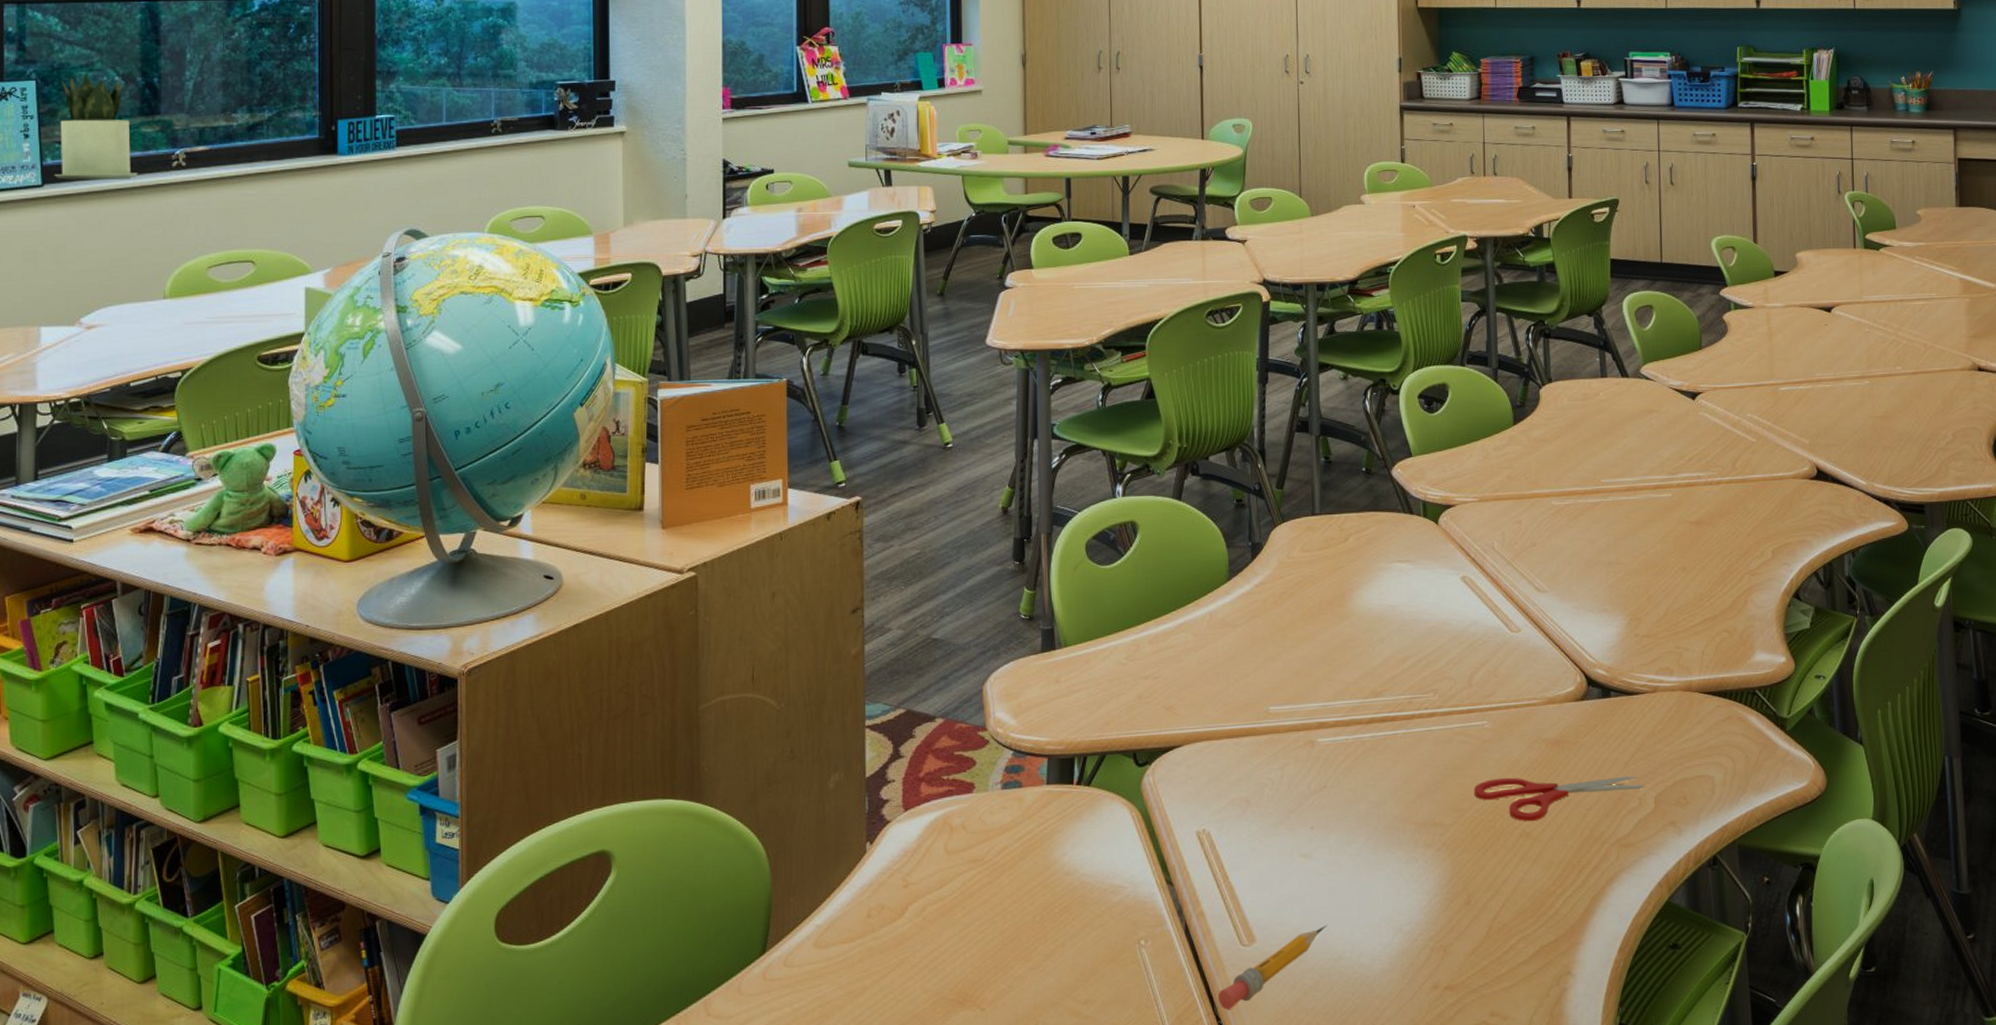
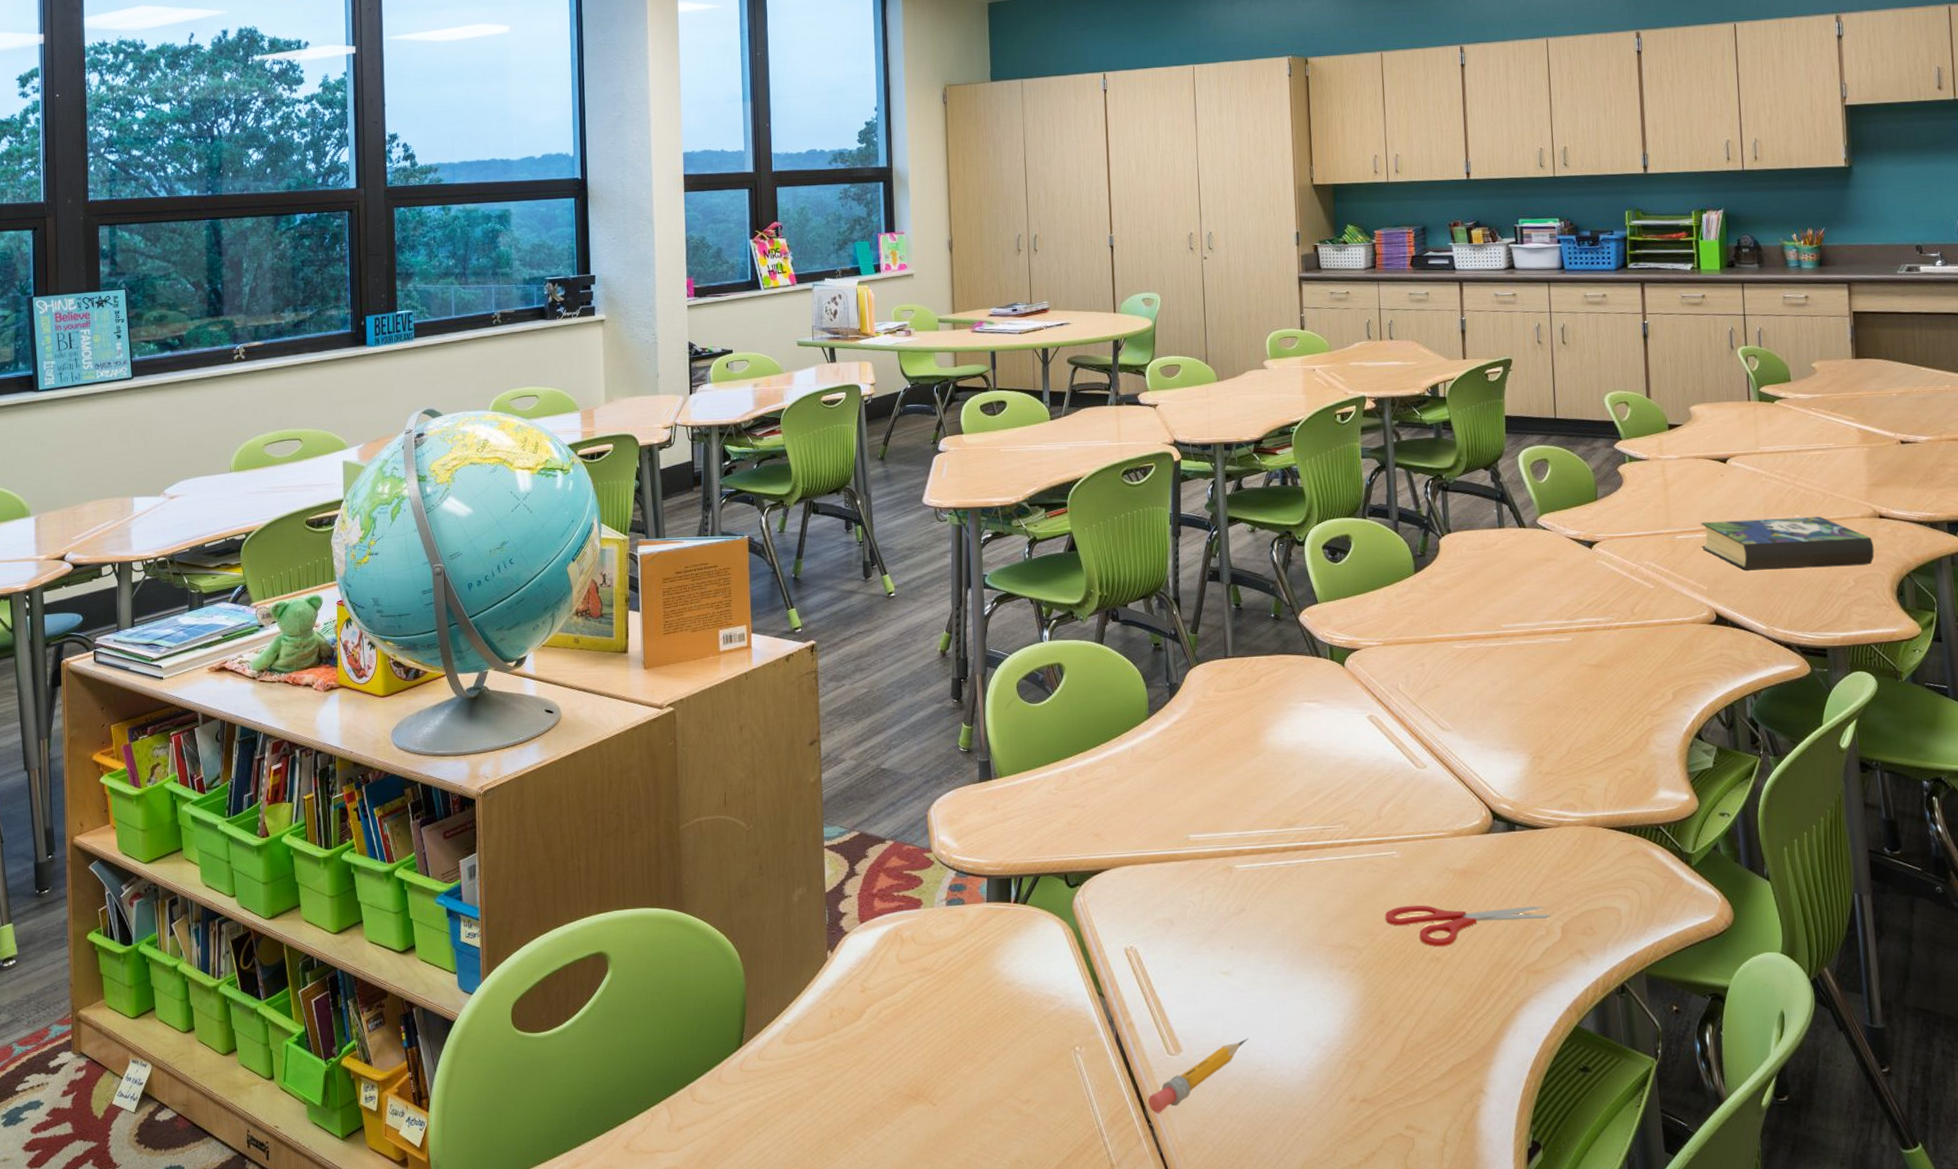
planter: present [54,76,139,181] -> none [141,284,208,374]
book: none [1804,369,1973,424] -> present [1701,517,1875,571]

